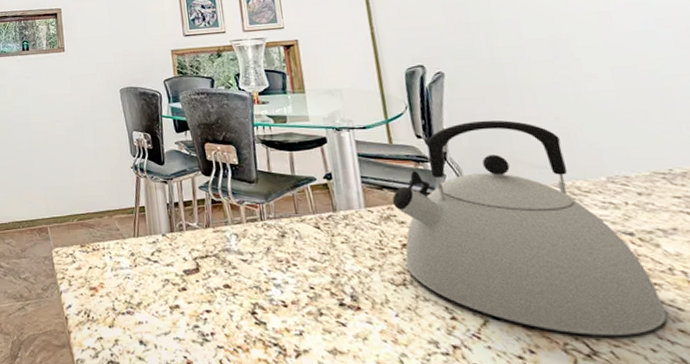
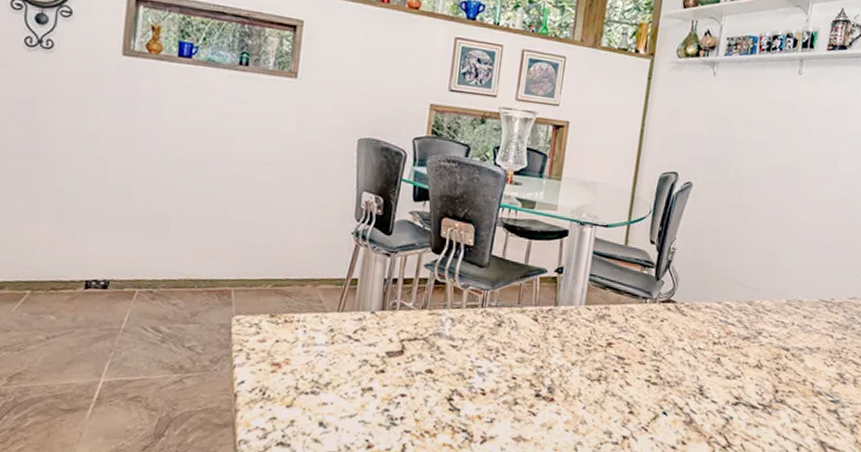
kettle: present [392,120,667,337] -> none [605,234,790,433]

